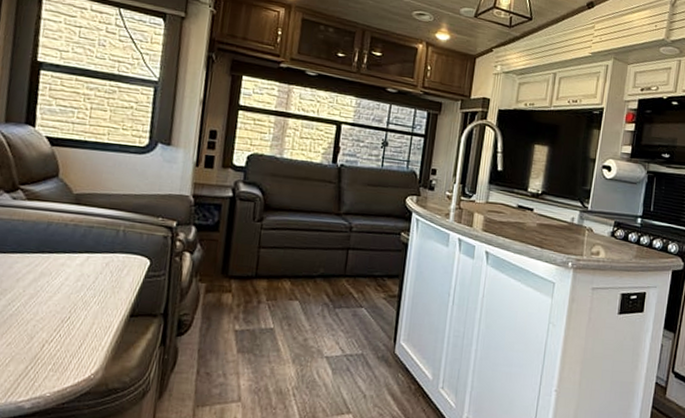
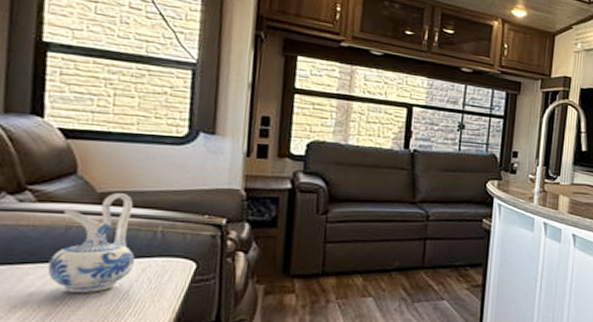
ceramic pitcher: none [32,195,102,282] -> present [47,193,136,294]

